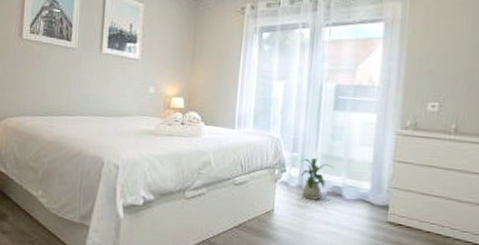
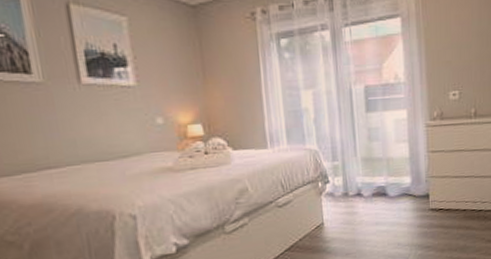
house plant: present [300,157,333,200] -> none [342,162,374,205]

